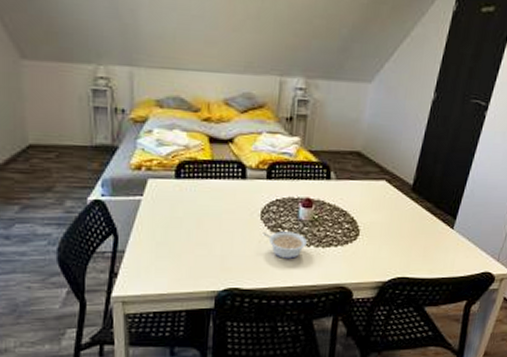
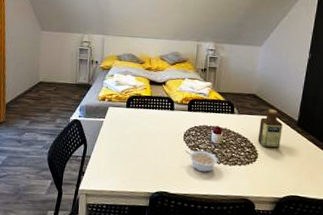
bottle: none [360,171,393,222] -> present [258,109,283,149]

